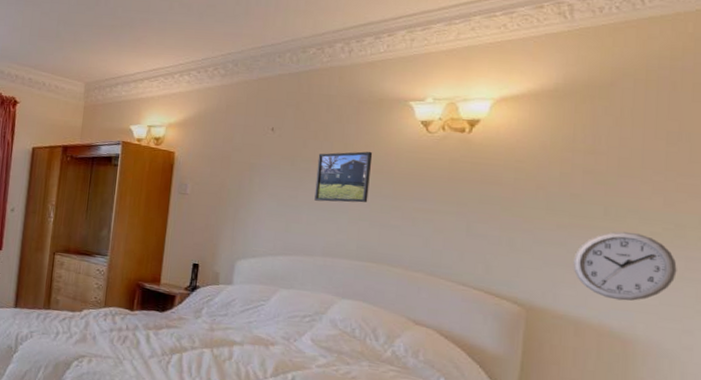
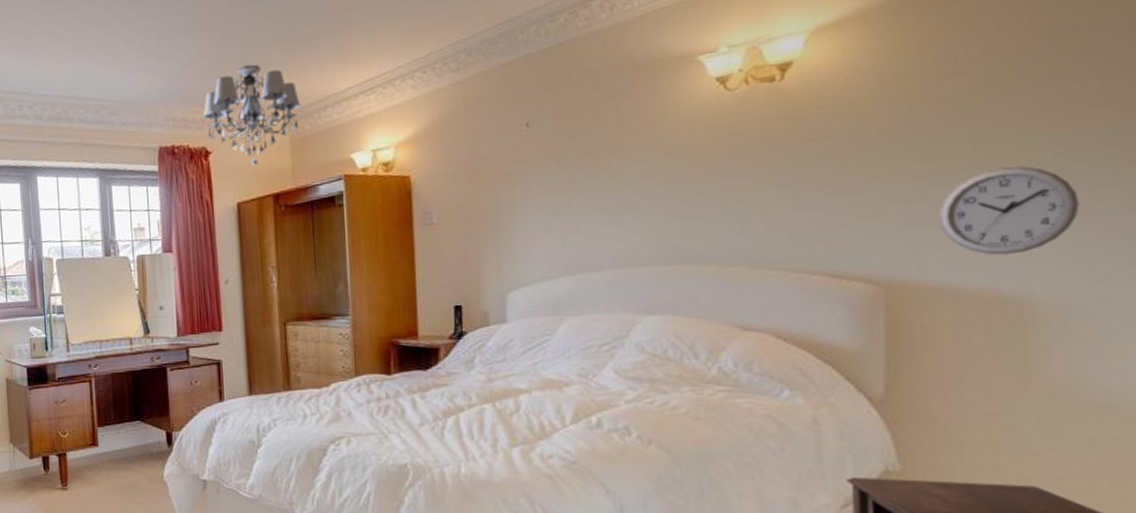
chandelier: none [18,38,97,120] -> present [204,64,301,166]
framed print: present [314,151,373,203] -> none [590,128,661,203]

